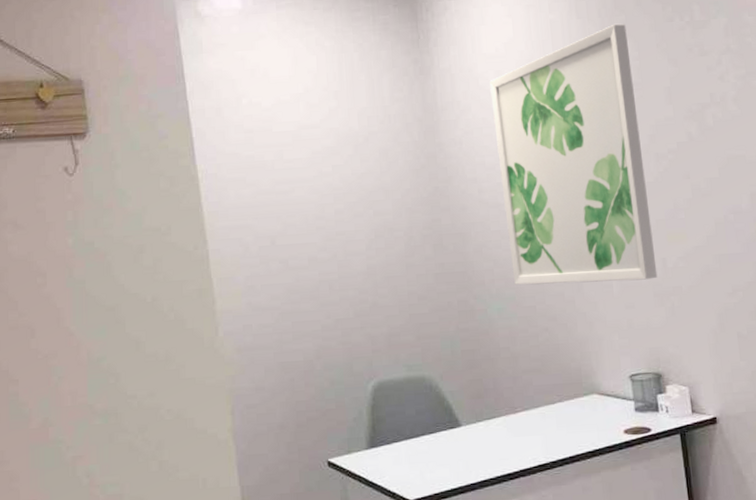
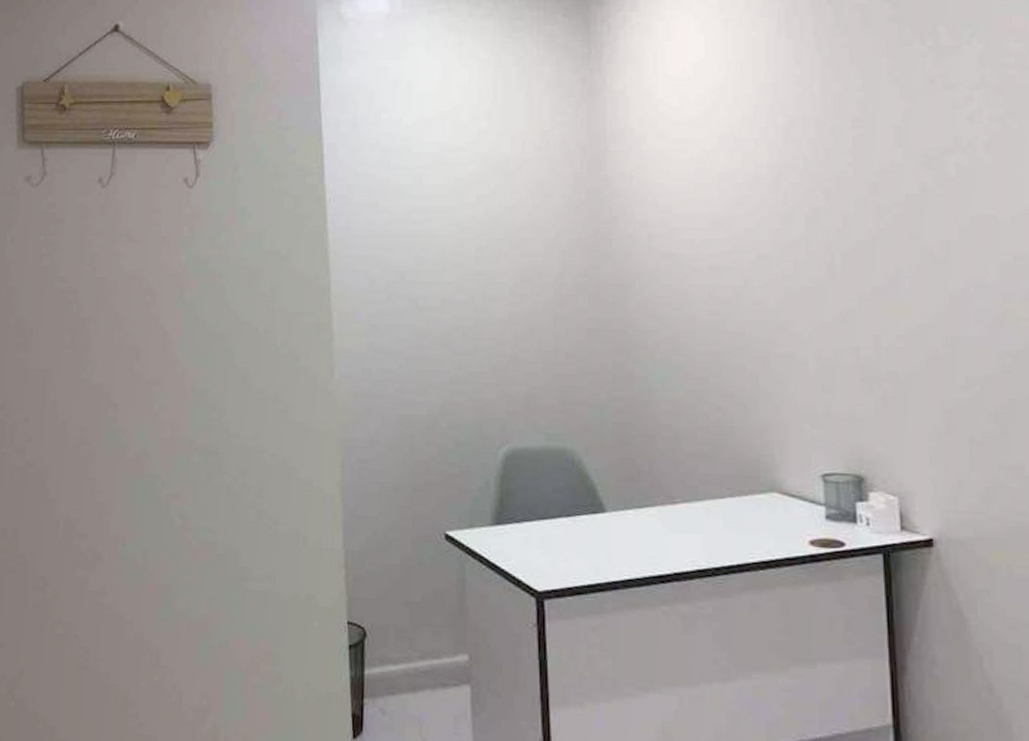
wall art: present [489,24,658,285] -> none [672,46,868,360]

